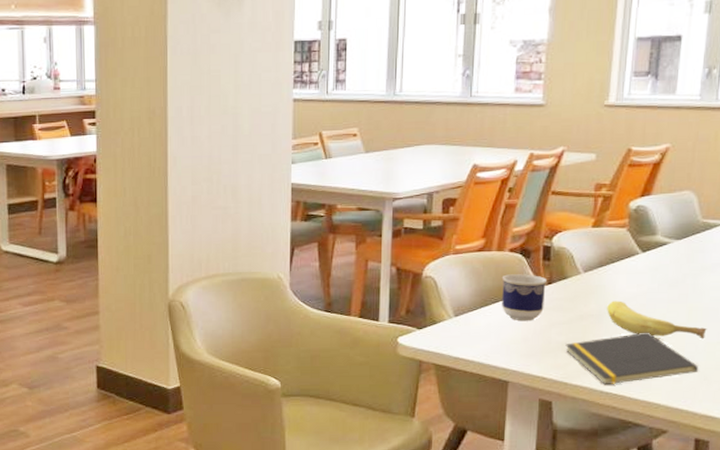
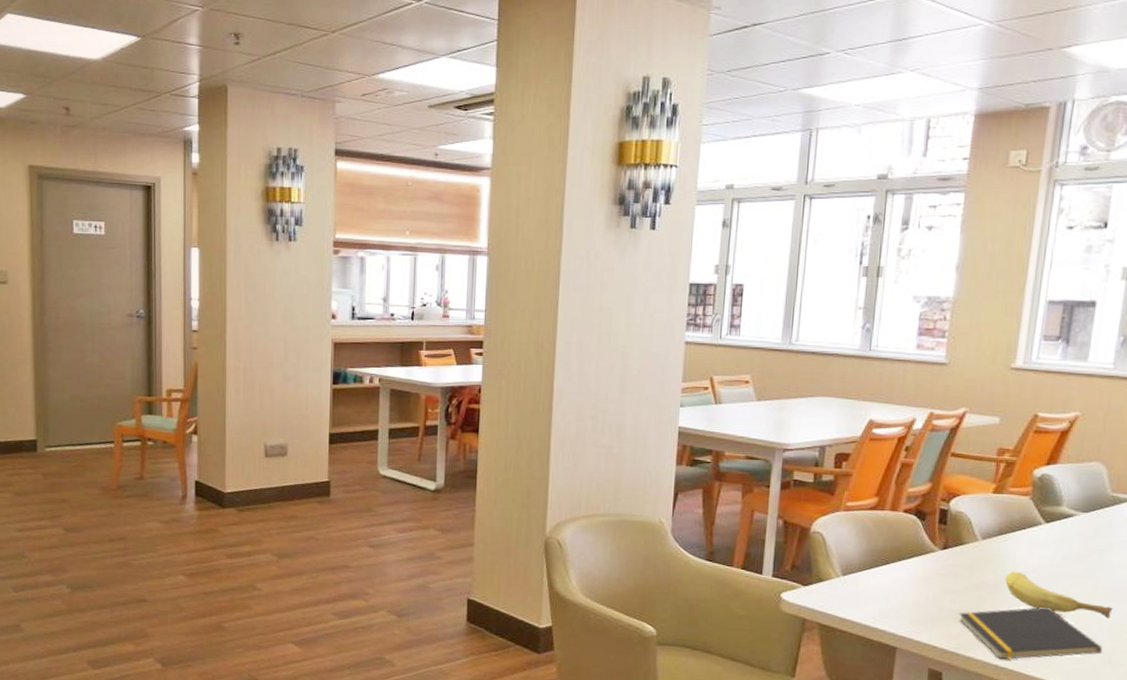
cup: present [502,274,546,322] -> none [893,536,942,586]

